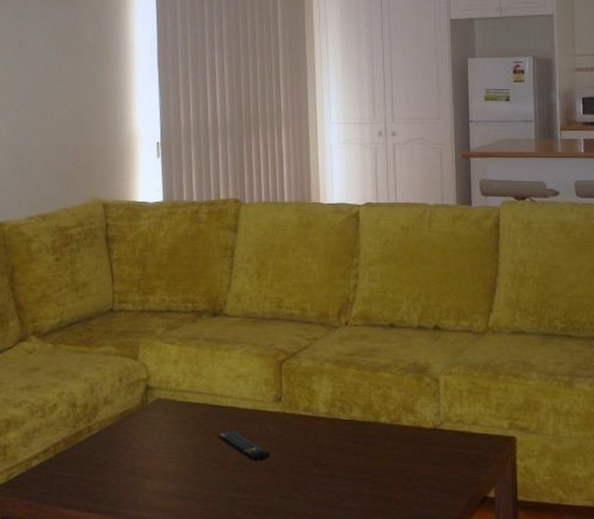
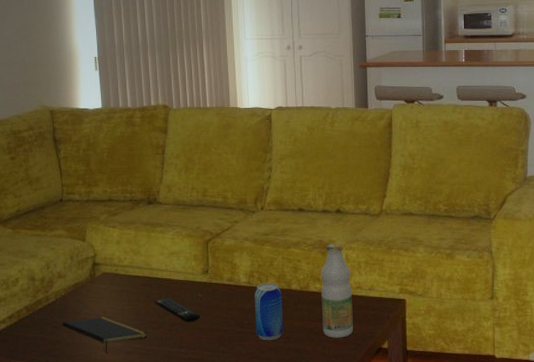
notepad: none [106,453,207,498] -> present [62,317,148,353]
beer can: none [335,414,370,486] -> present [254,283,284,341]
bottle: none [415,367,453,484] -> present [321,244,353,338]

